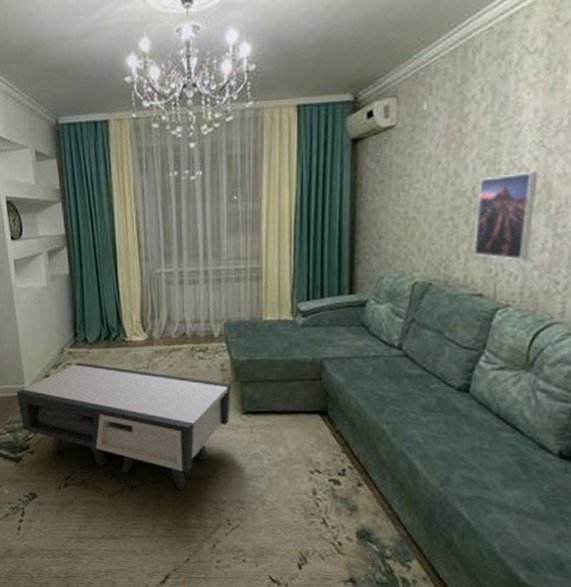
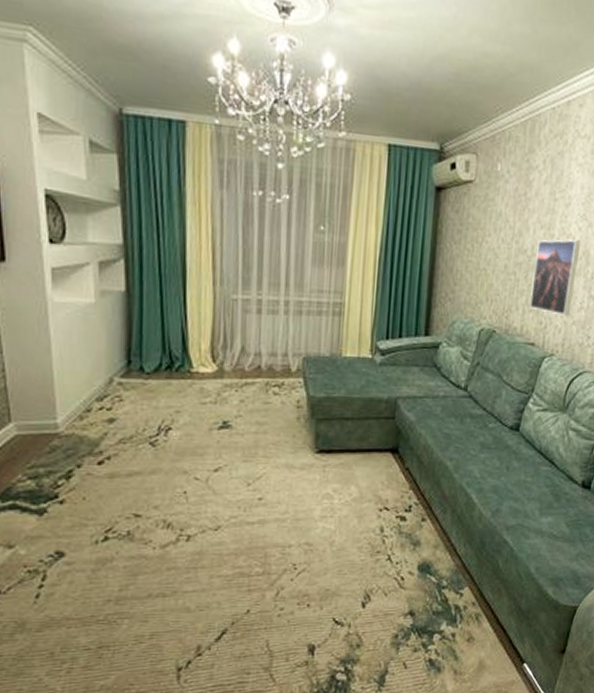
coffee table: present [16,363,231,489] -> none [44,395,306,535]

